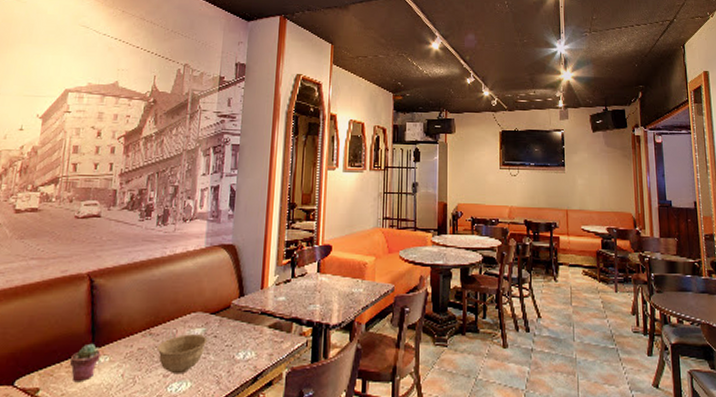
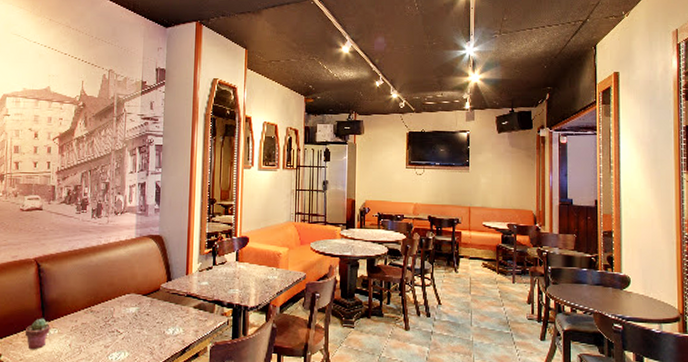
bowl: present [156,334,208,375] -> none [98,312,141,346]

